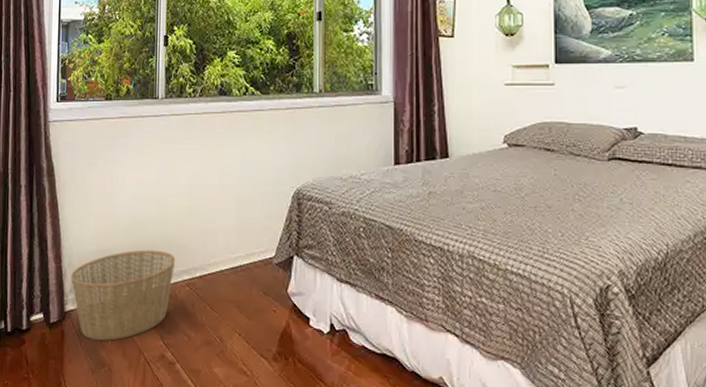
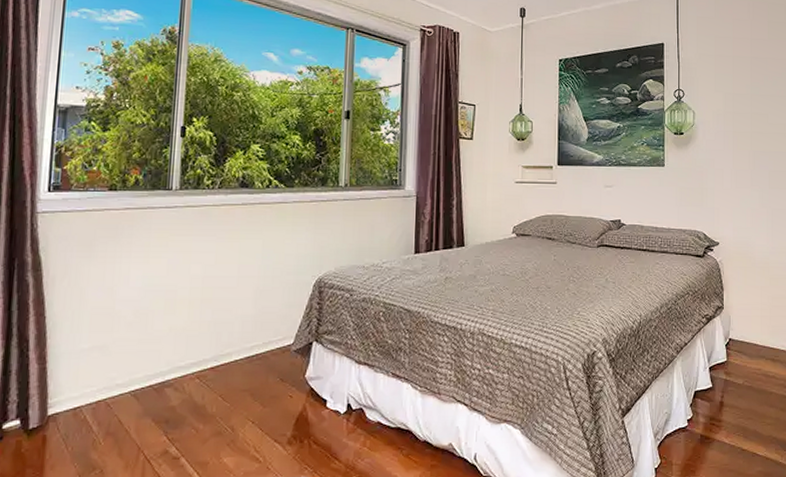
basket: present [71,249,176,341] -> none [58,344,185,442]

